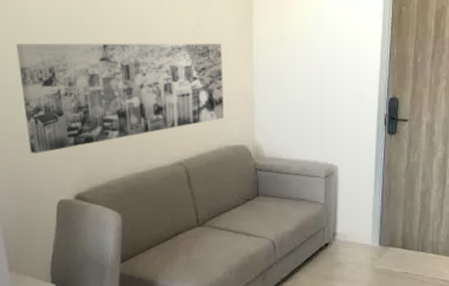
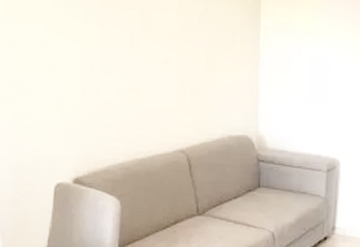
wall art: present [16,43,224,154] -> none [14,19,229,135]

